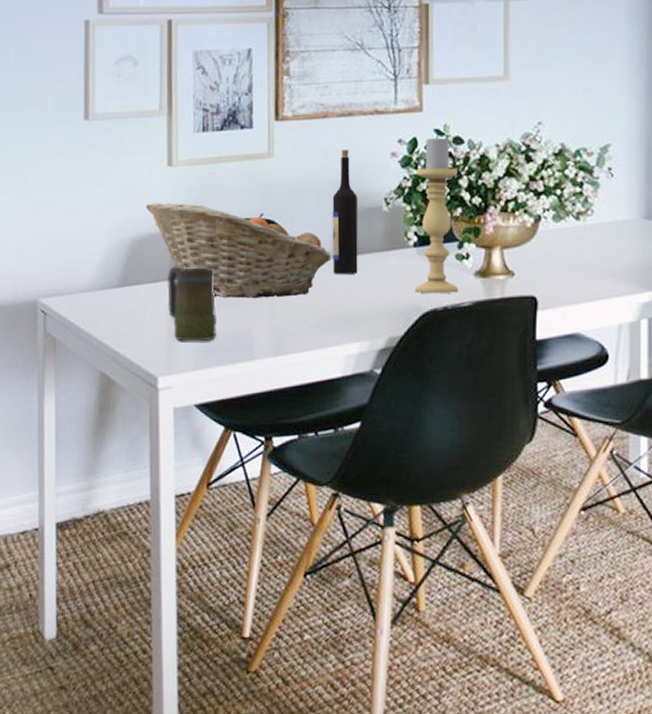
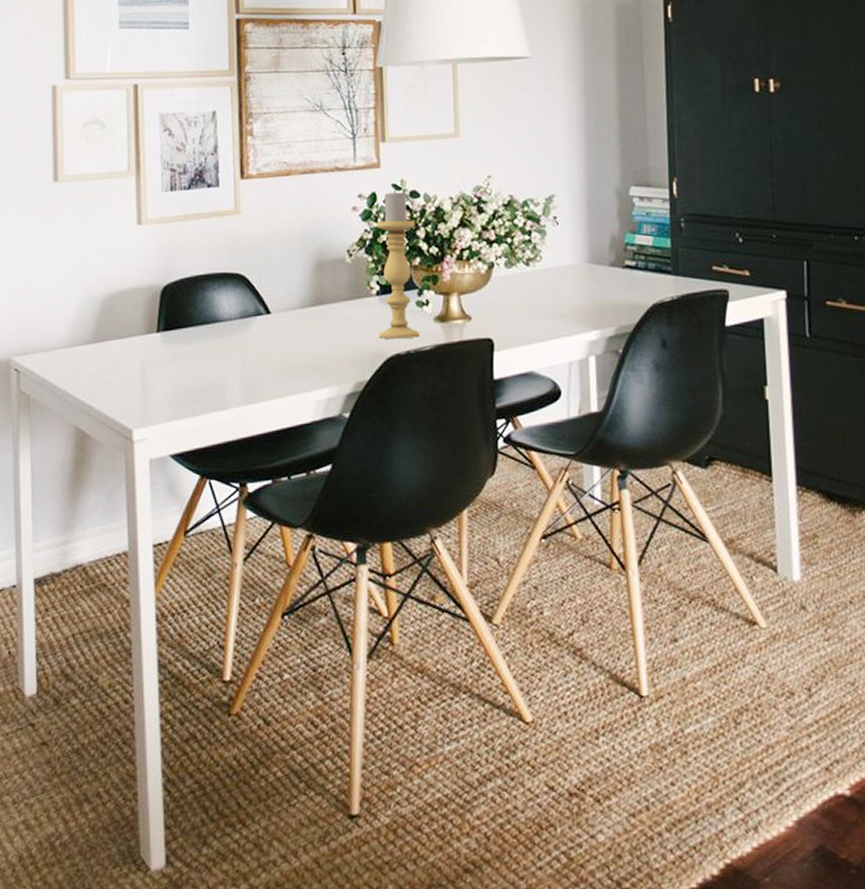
fruit basket: present [145,203,332,299] -> none [116,260,299,350]
mug: present [167,266,217,342] -> none [140,321,189,394]
wine bottle: present [332,150,358,274] -> none [298,205,324,323]

